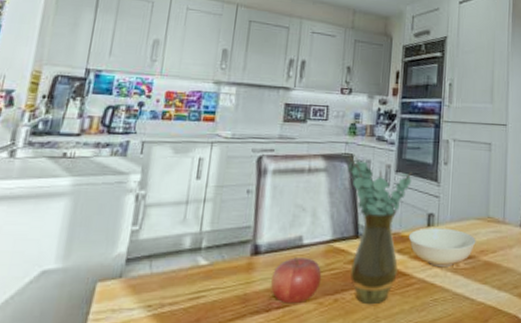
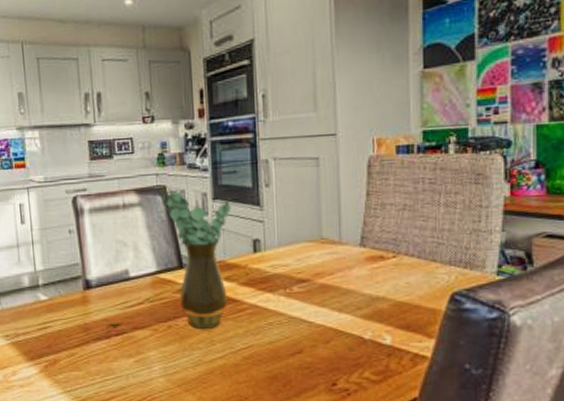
fruit: present [271,257,322,304] -> none [106,289,153,331]
bowl: present [408,228,476,267] -> none [234,253,310,292]

